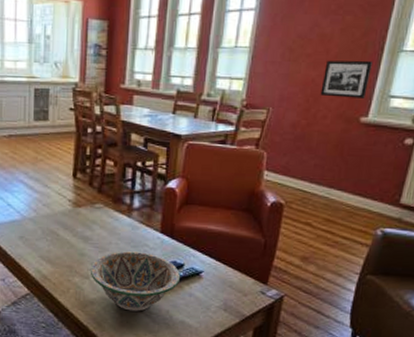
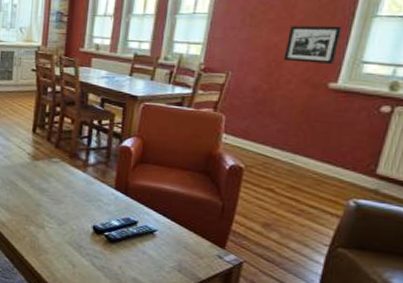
decorative bowl: present [90,251,181,312] -> none [45,204,134,265]

